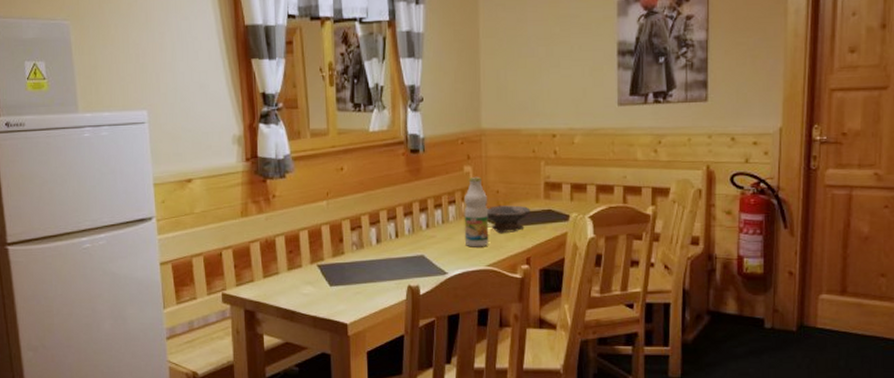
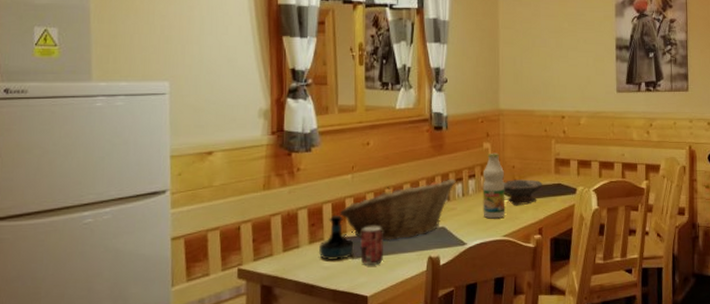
tequila bottle: none [297,243,332,288] -> present [318,216,354,261]
fruit basket: none [316,204,435,269] -> present [339,178,456,241]
beverage can: none [338,253,361,293] -> present [360,226,383,265]

